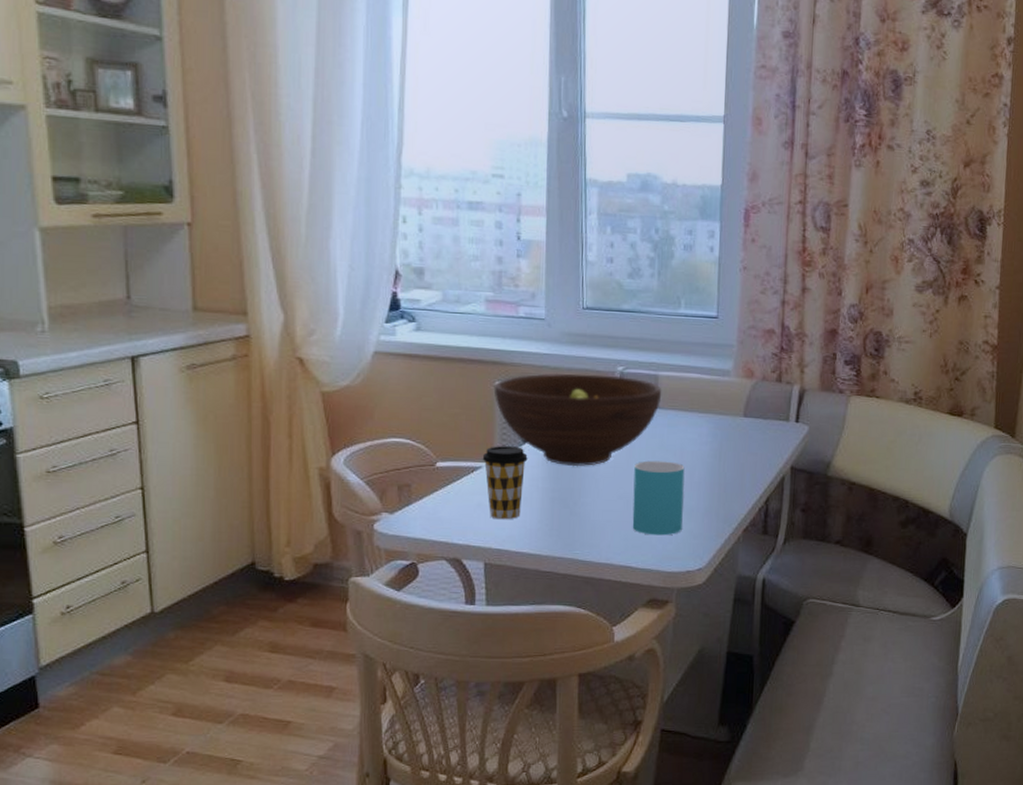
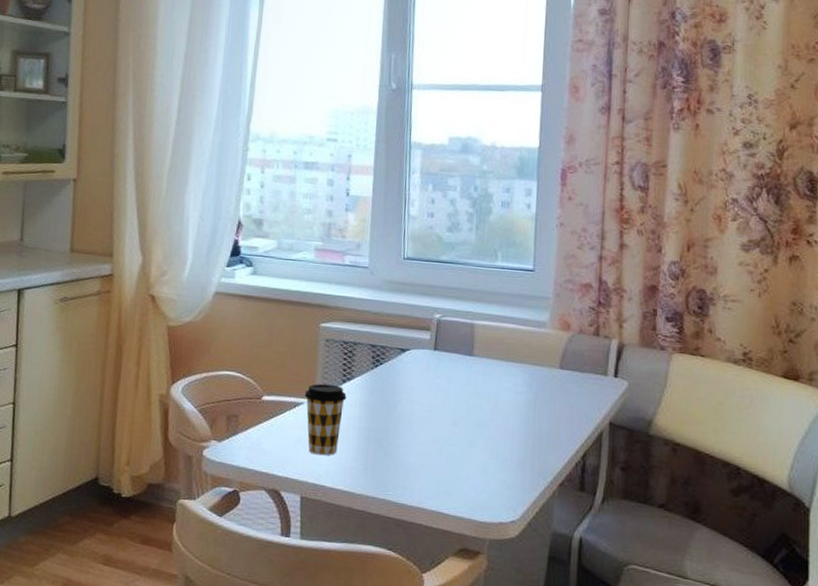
fruit bowl: present [493,373,662,467] -> none [318,317,478,409]
cup: present [632,461,685,536] -> none [445,407,499,484]

